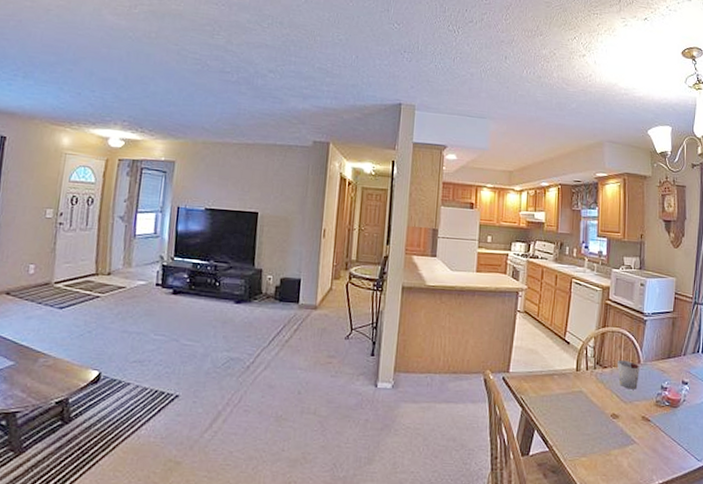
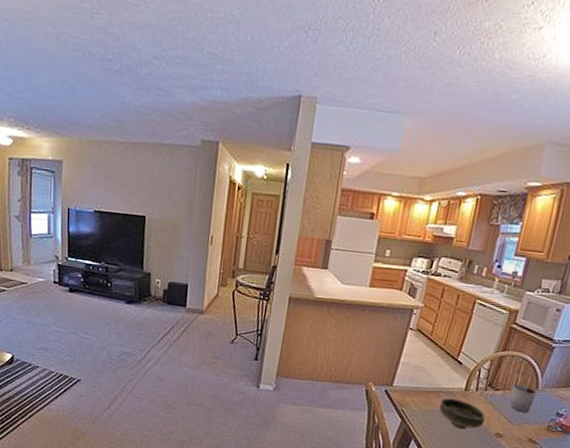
bowl: none [555,380,599,414] -> present [439,398,486,430]

